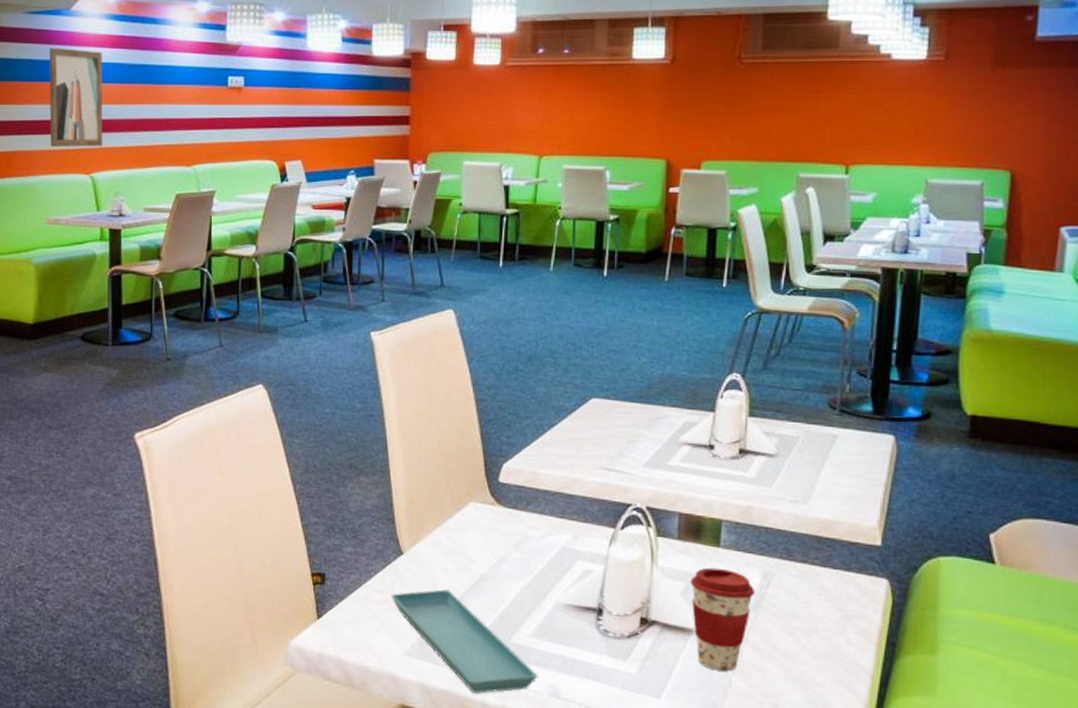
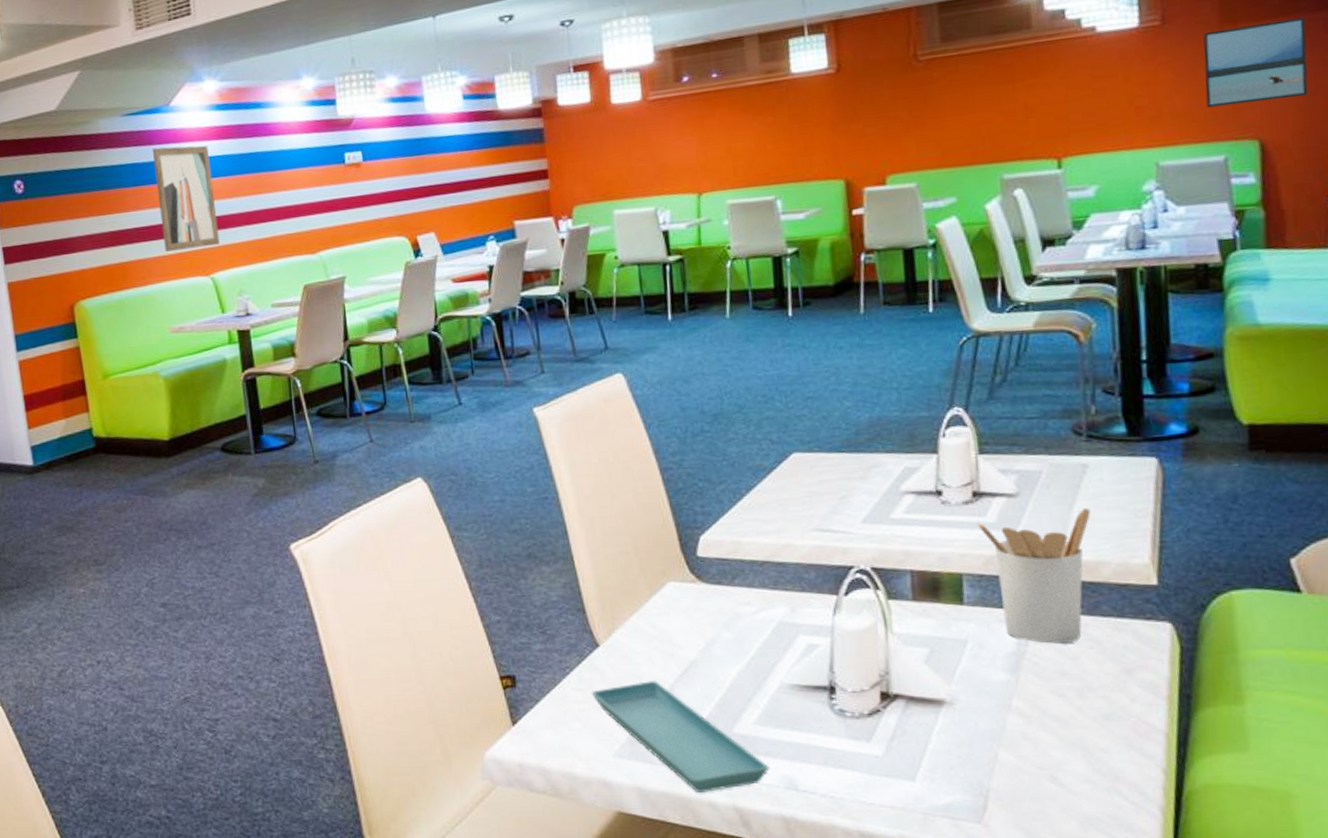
coffee cup: present [690,567,755,672] -> none [933,628,1012,745]
utensil holder: none [739,472,834,589] -> present [976,507,1091,644]
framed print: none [973,70,1060,139] -> present [1203,17,1308,108]

